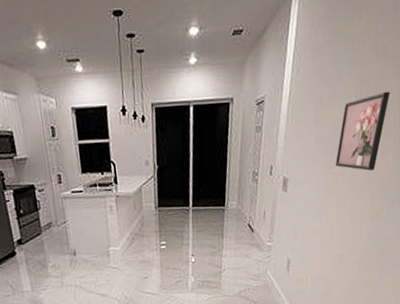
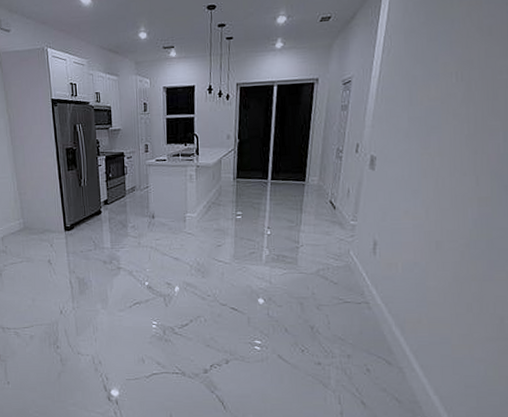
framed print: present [335,91,390,171] -> none [431,71,499,153]

